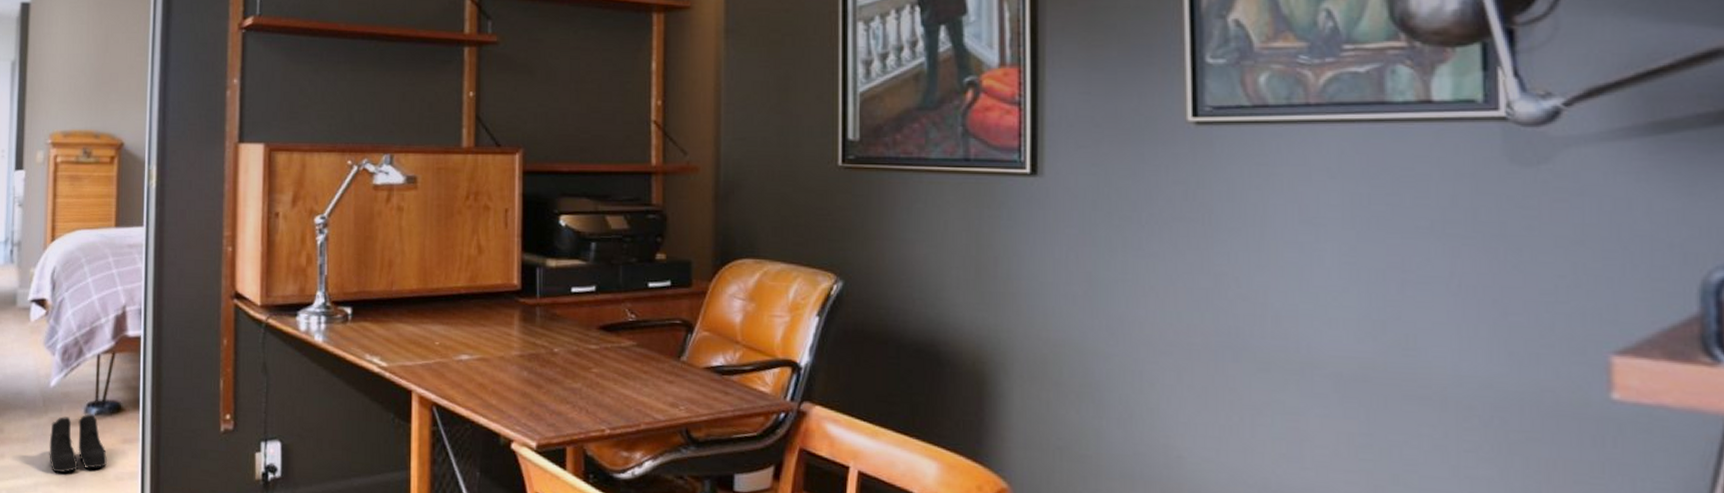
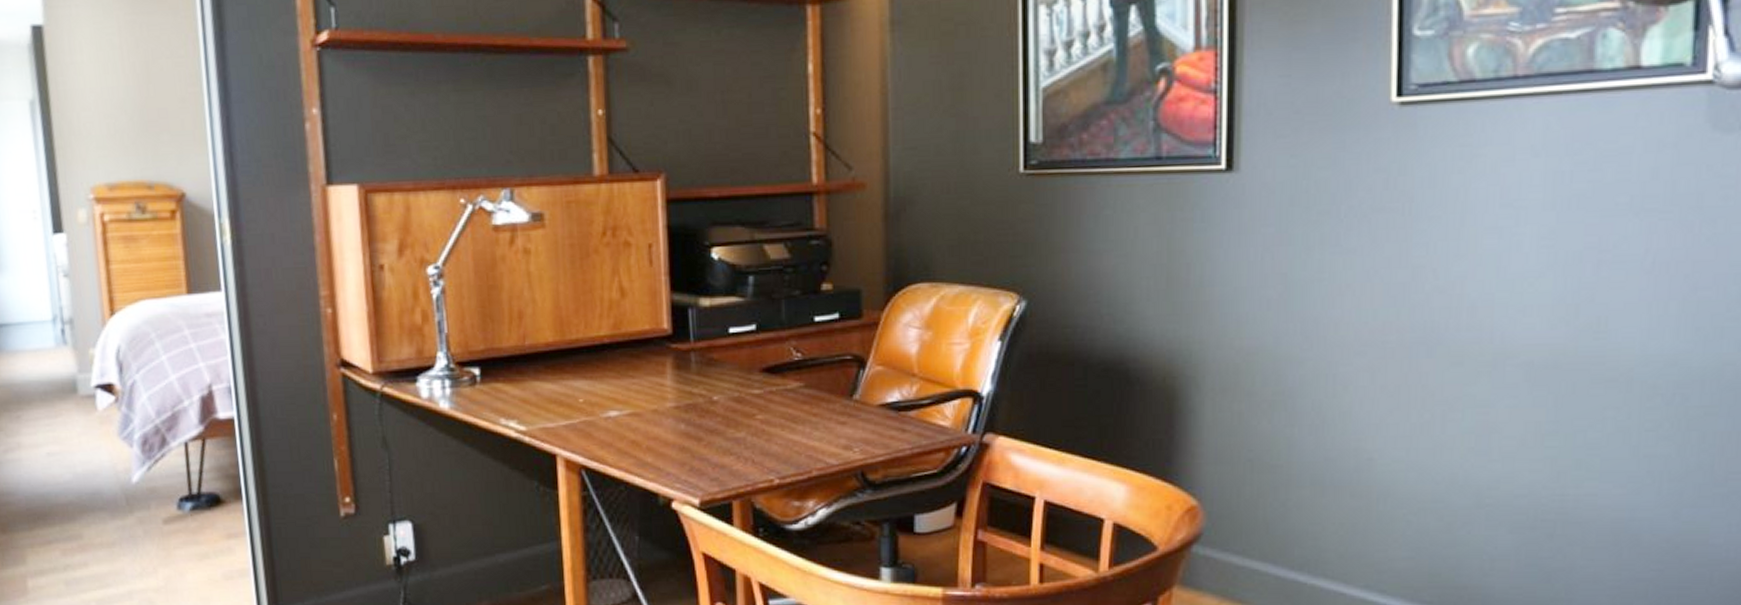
boots: present [49,414,108,473] -> none [139,509,212,578]

